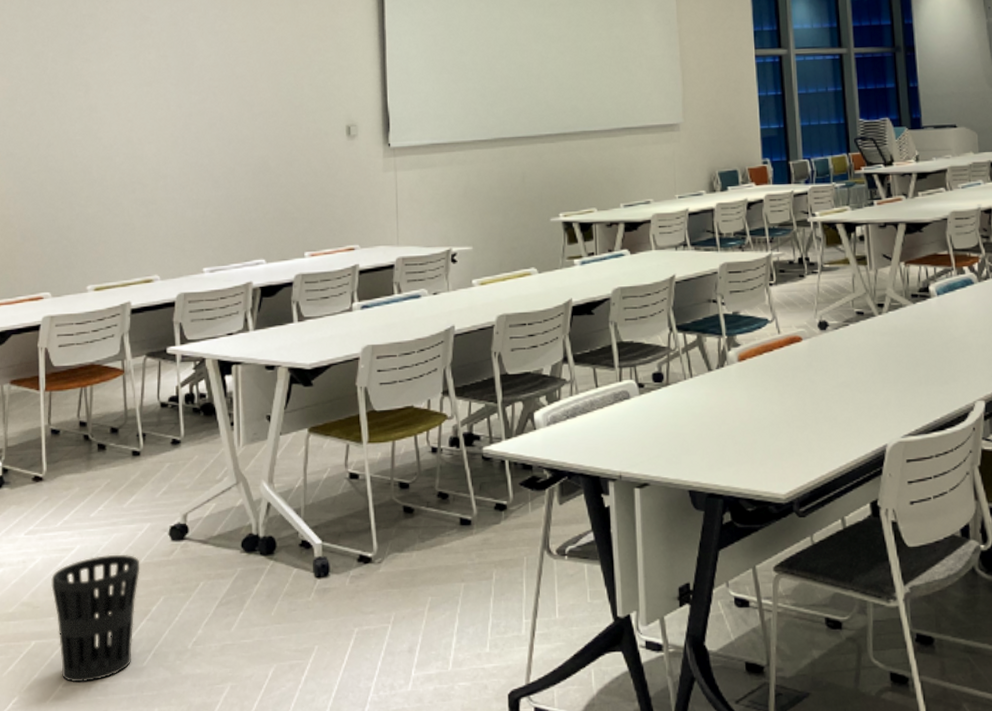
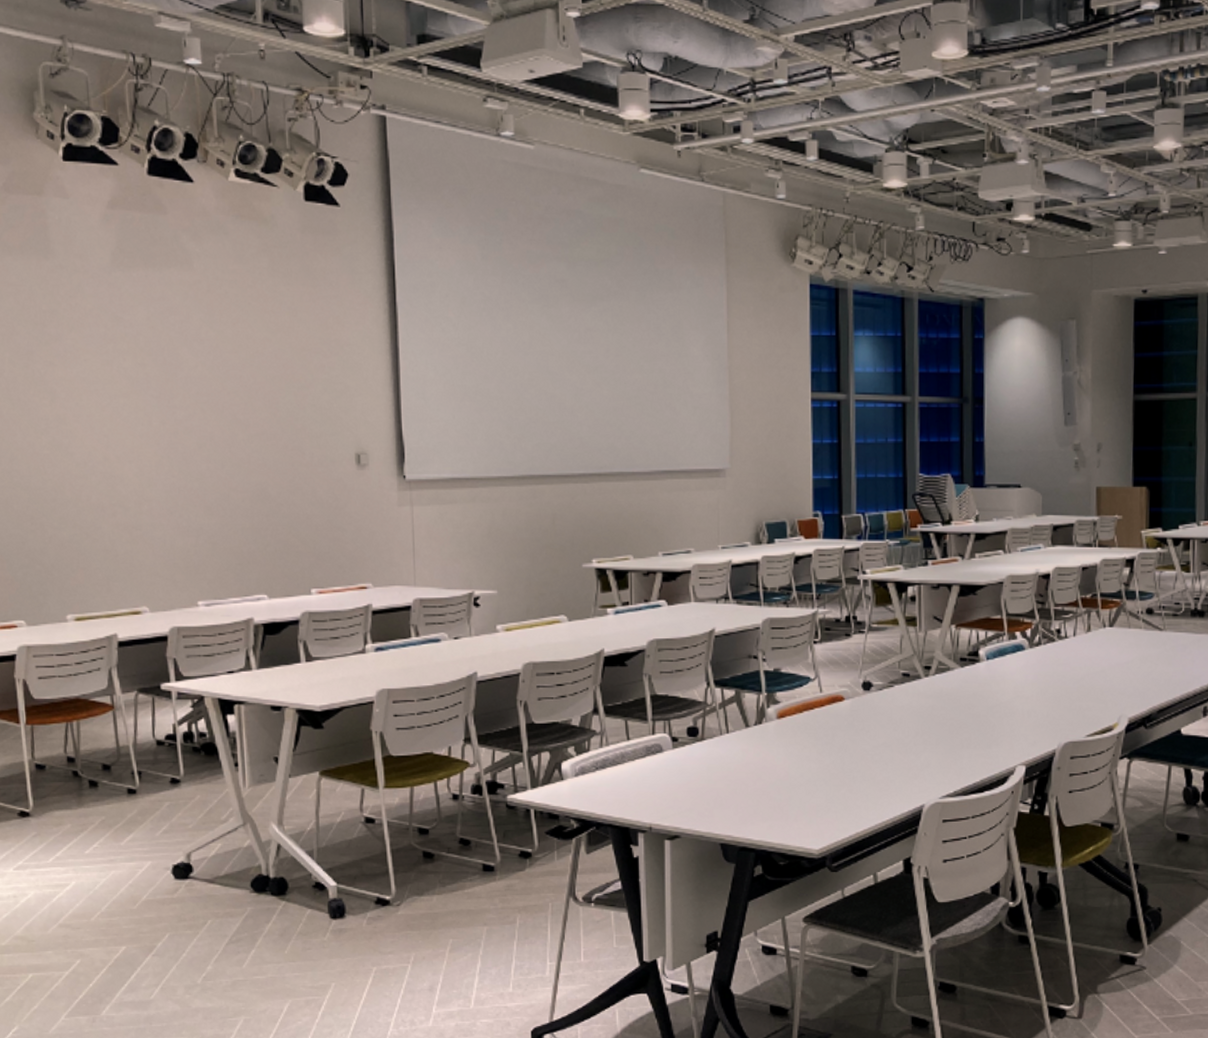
wastebasket: present [51,554,140,683] -> none [46,891,143,1014]

